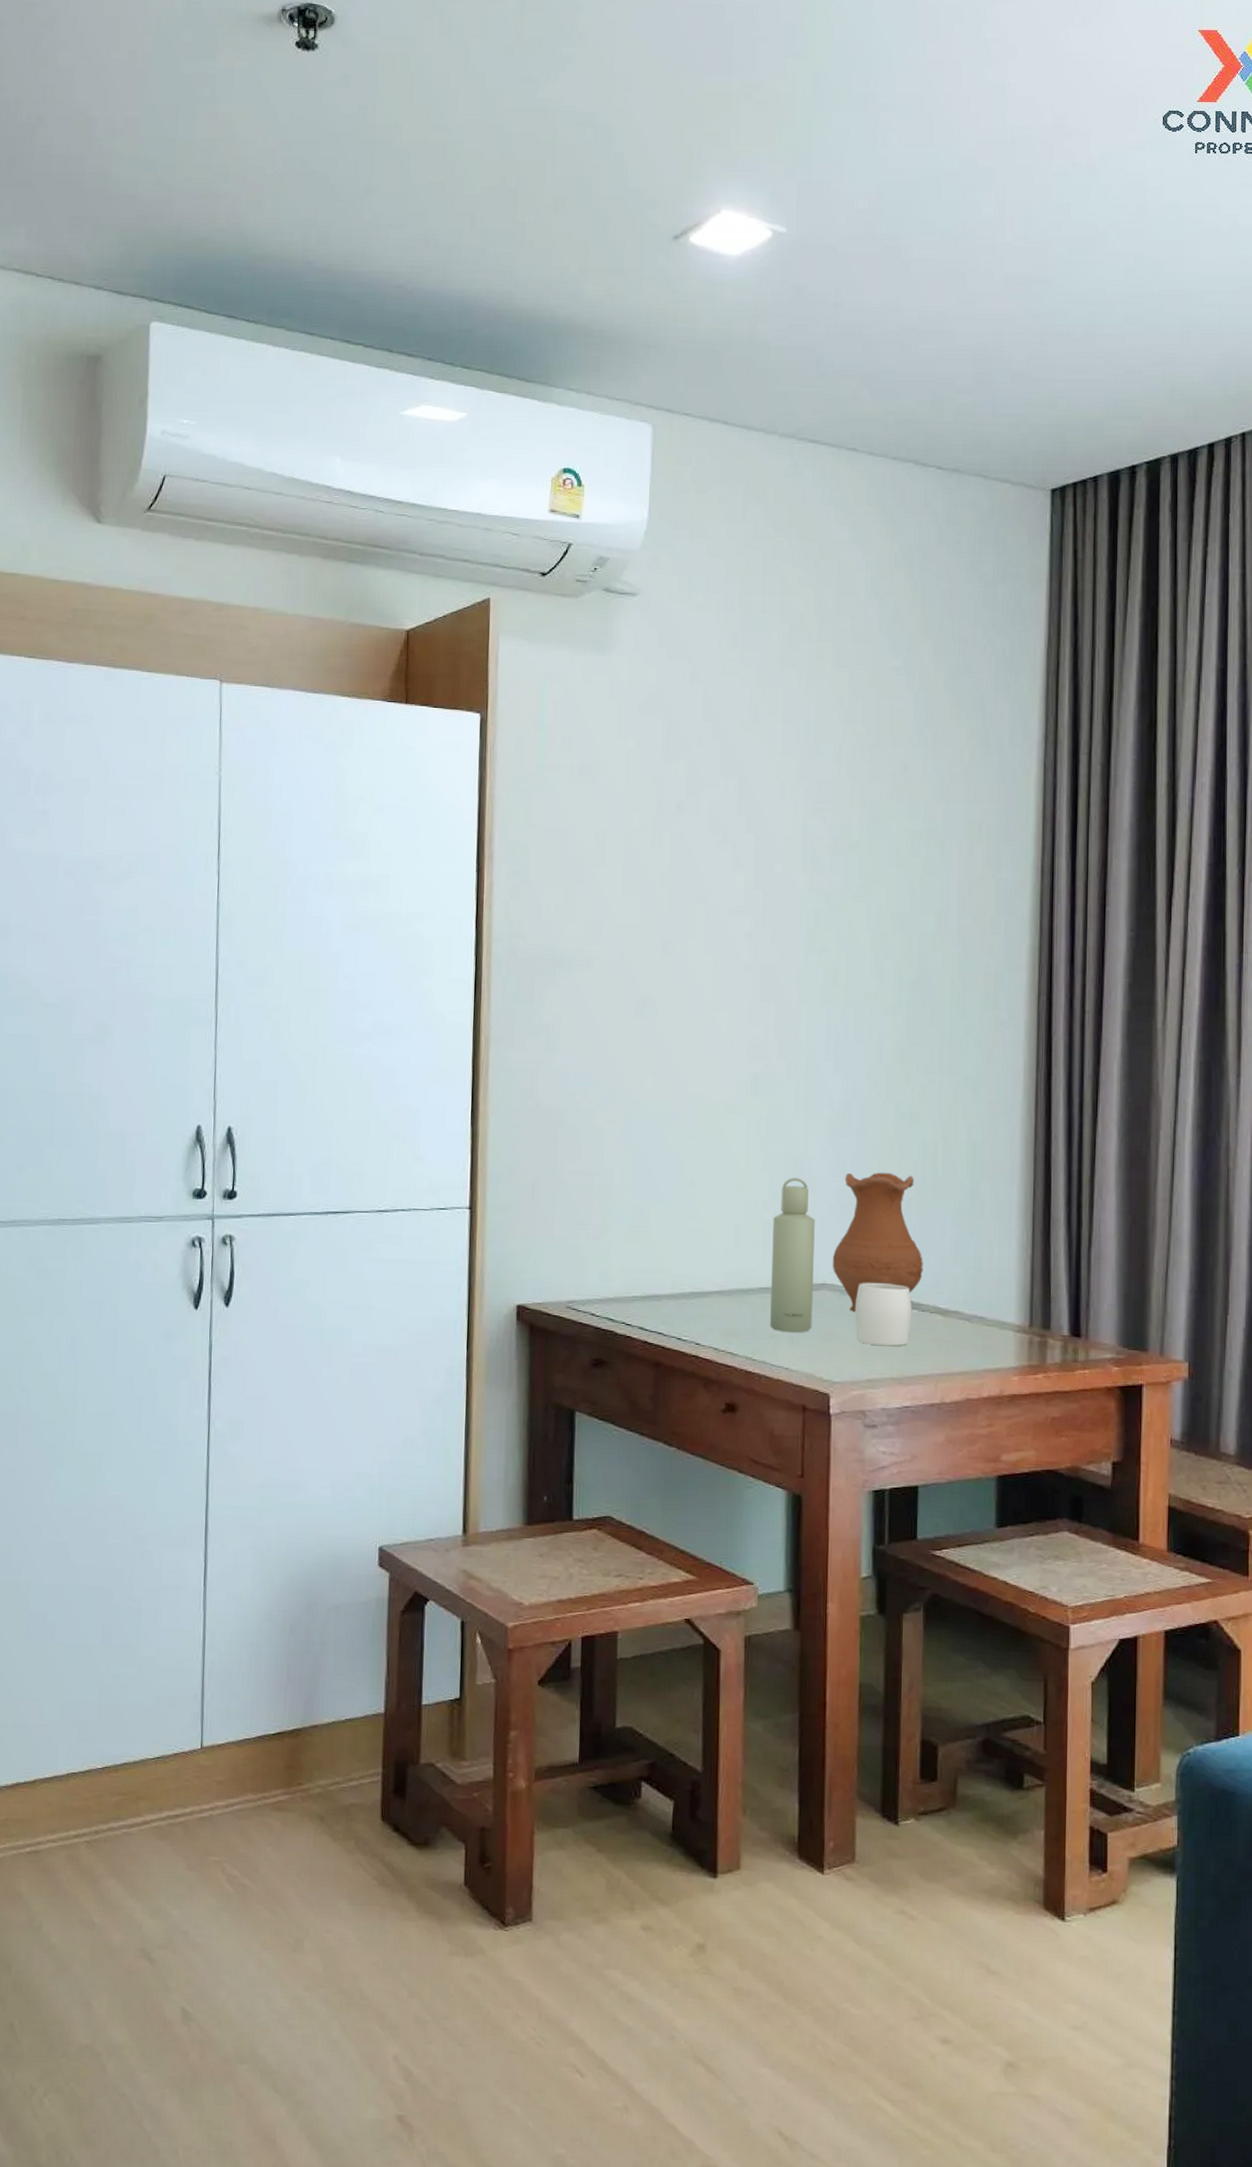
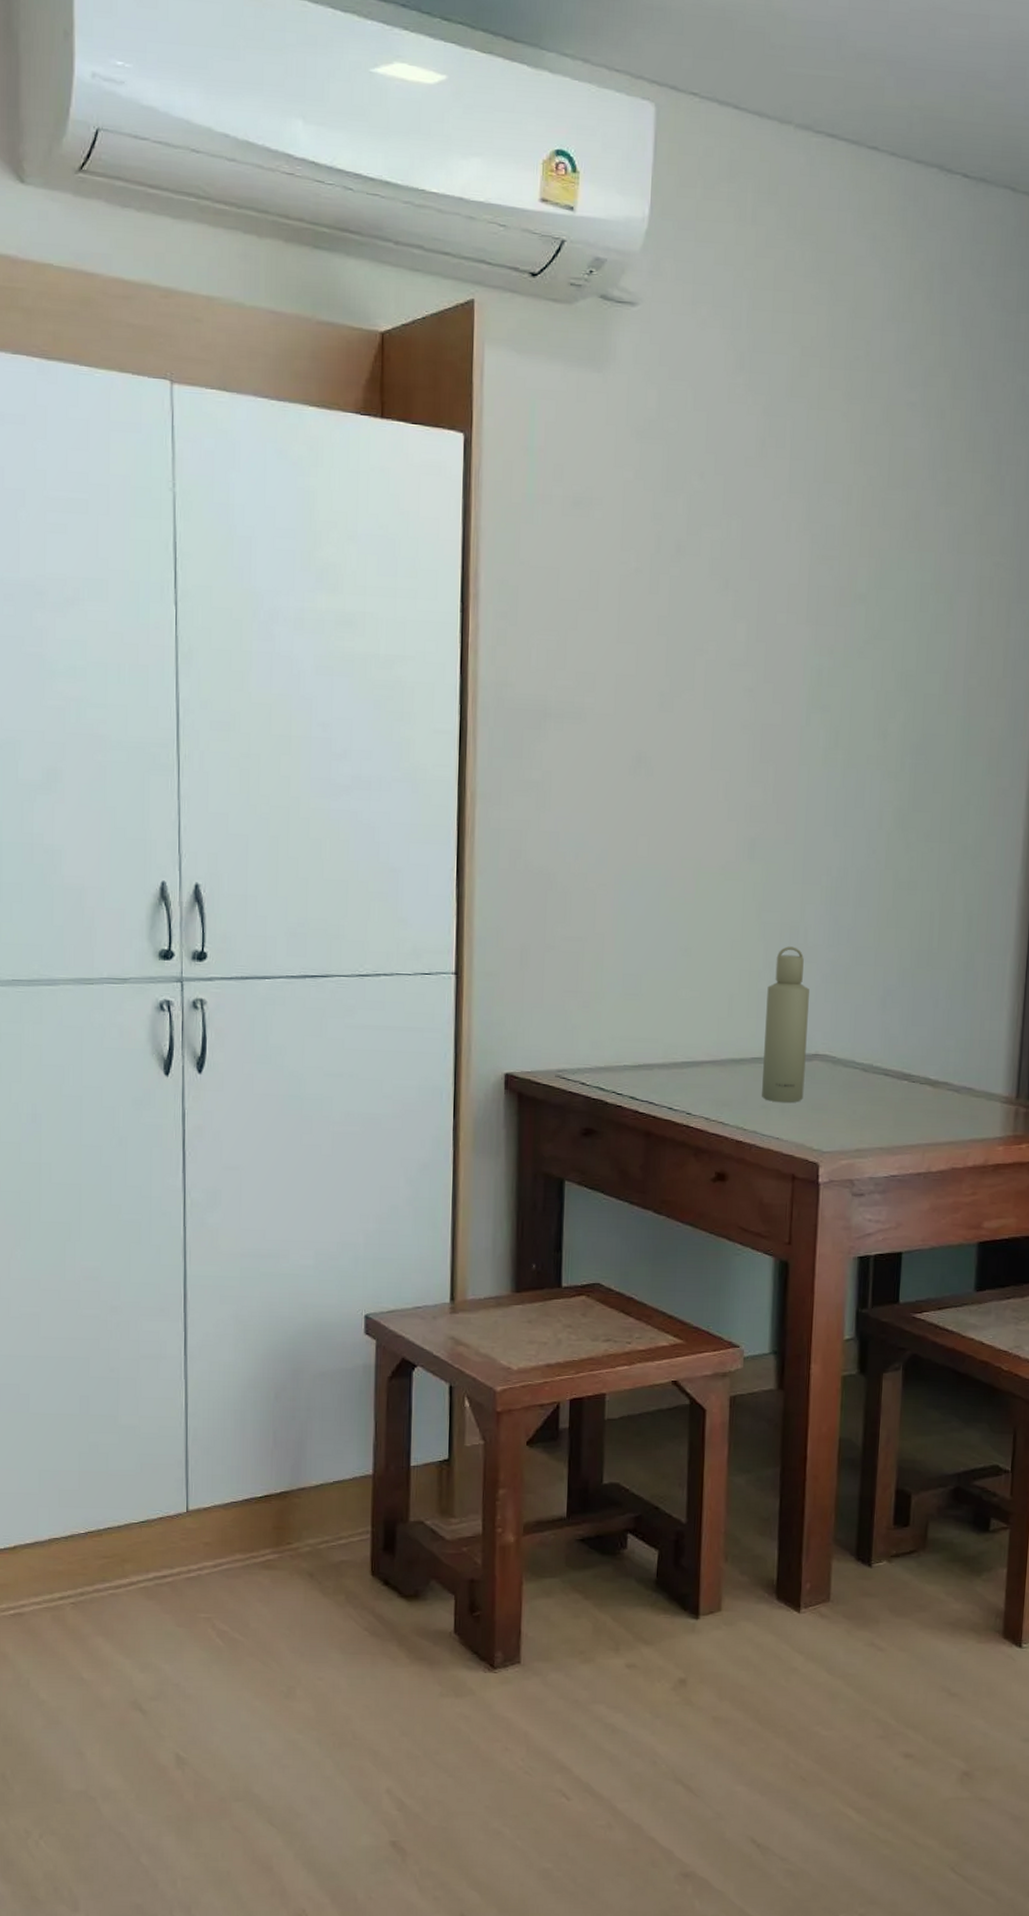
vase: present [832,1172,923,1313] -> none [825,942,916,1083]
mug: present [855,1283,912,1347] -> none [846,1054,903,1117]

